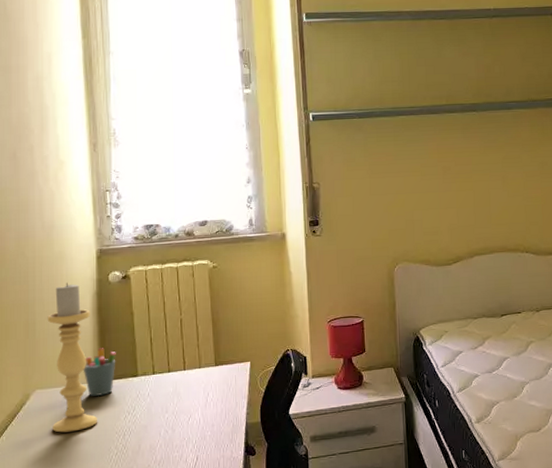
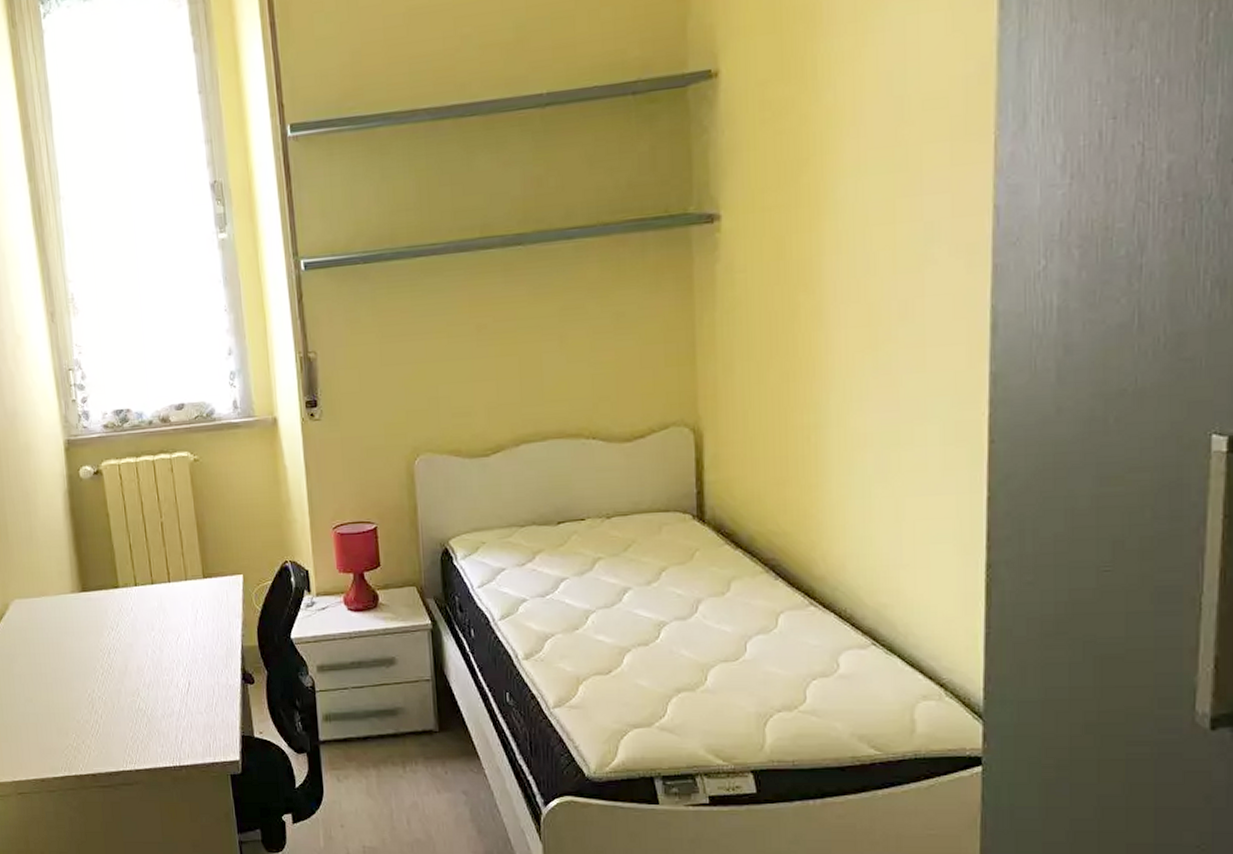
candle holder: present [47,282,98,433] -> none [19,479,81,648]
pen holder: present [84,348,116,397] -> none [61,554,95,610]

